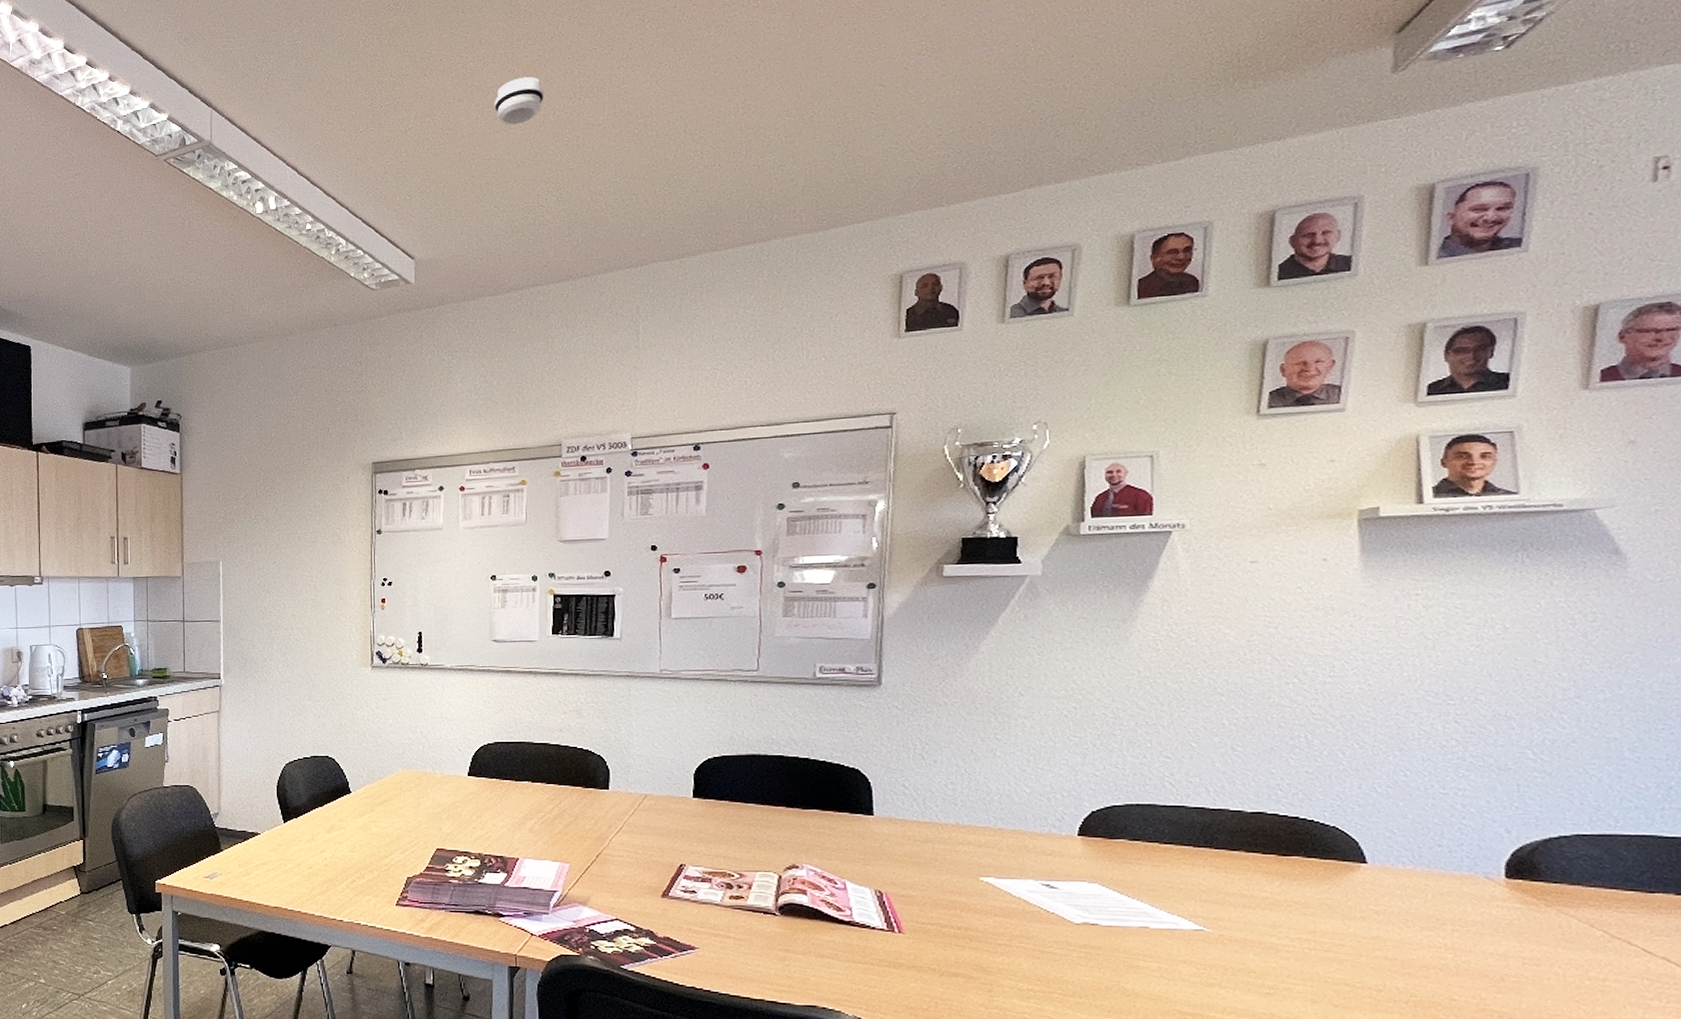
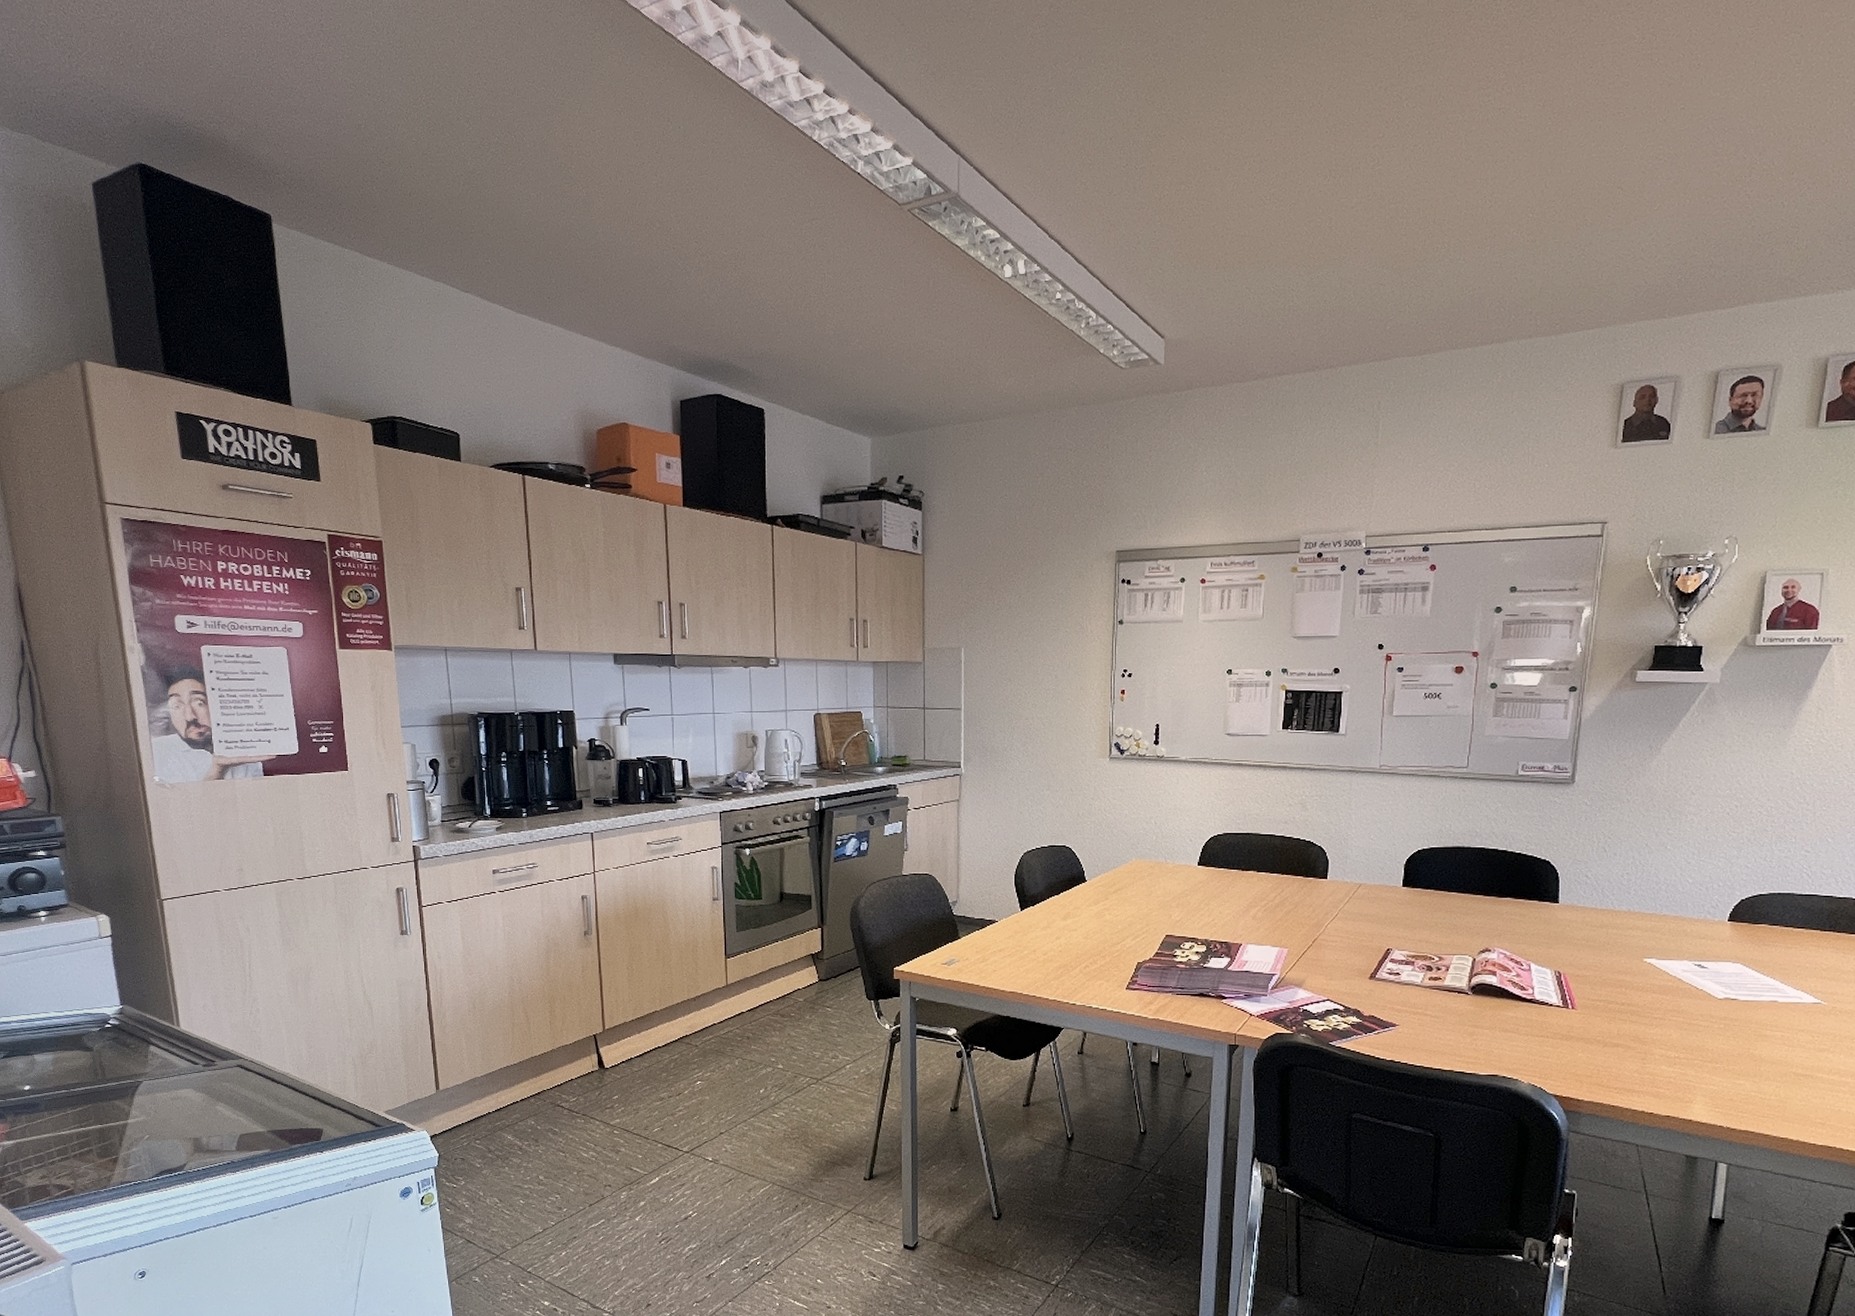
smoke detector: present [494,76,545,125] -> none [1250,148,1301,200]

